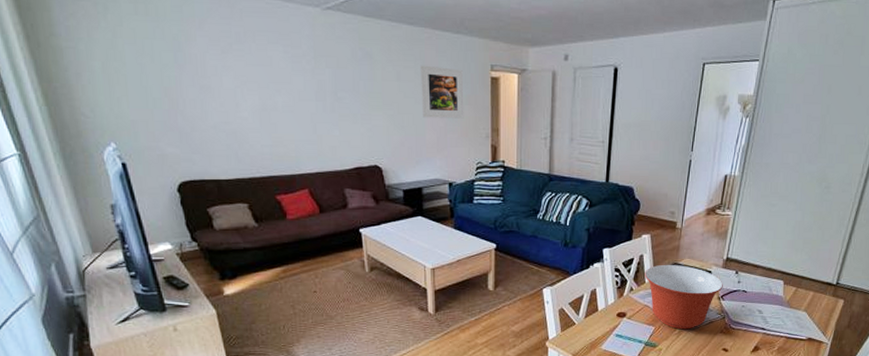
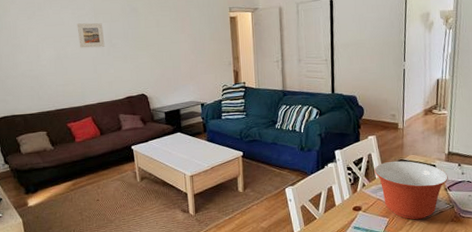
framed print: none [290,66,328,101] -> present [77,22,105,48]
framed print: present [421,65,464,119] -> none [175,12,211,53]

